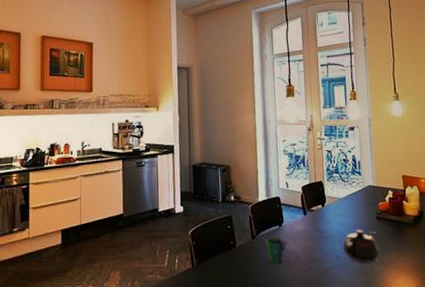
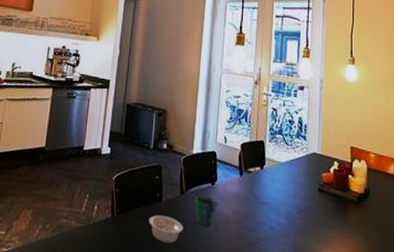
legume: none [226,260,258,284] -> present [148,215,183,244]
teapot: present [342,229,380,263] -> none [277,200,318,240]

